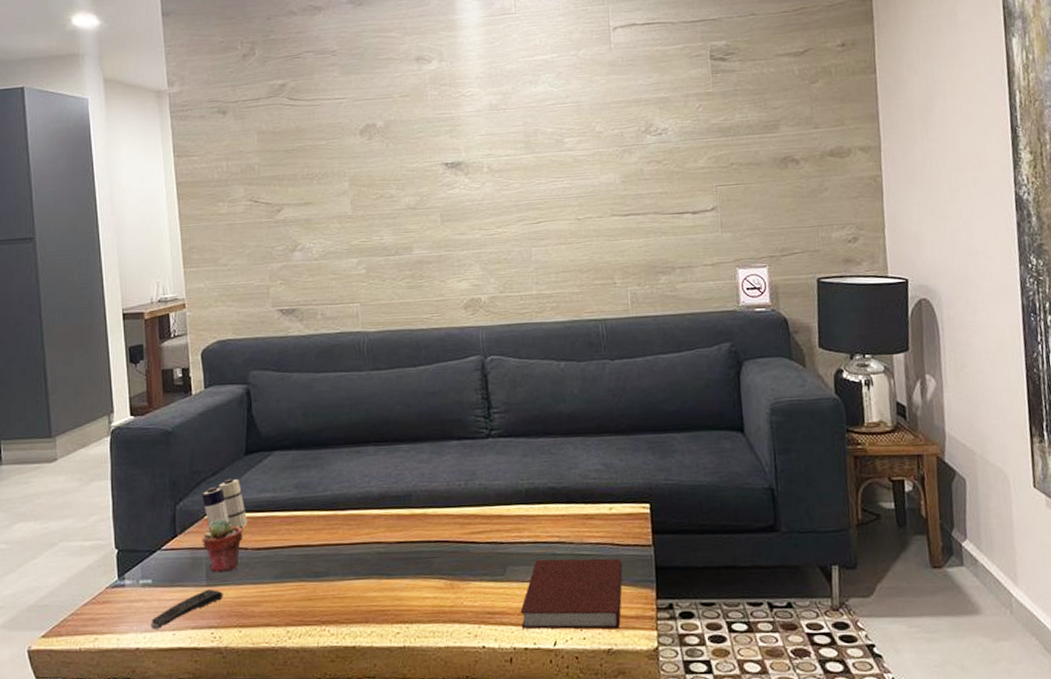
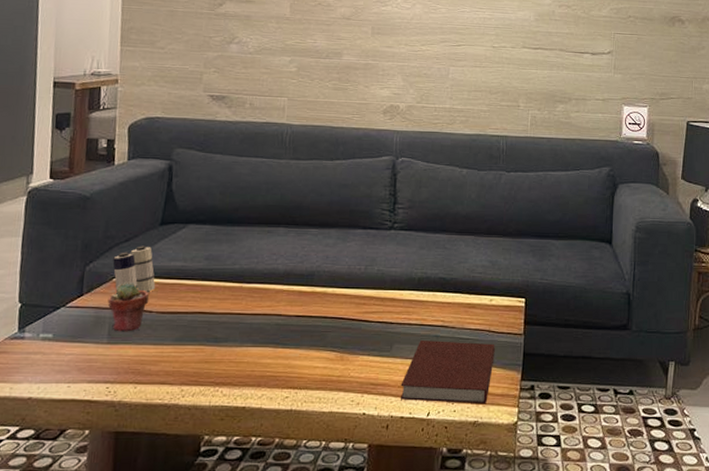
remote control: present [151,589,223,629] -> none [46,346,123,381]

